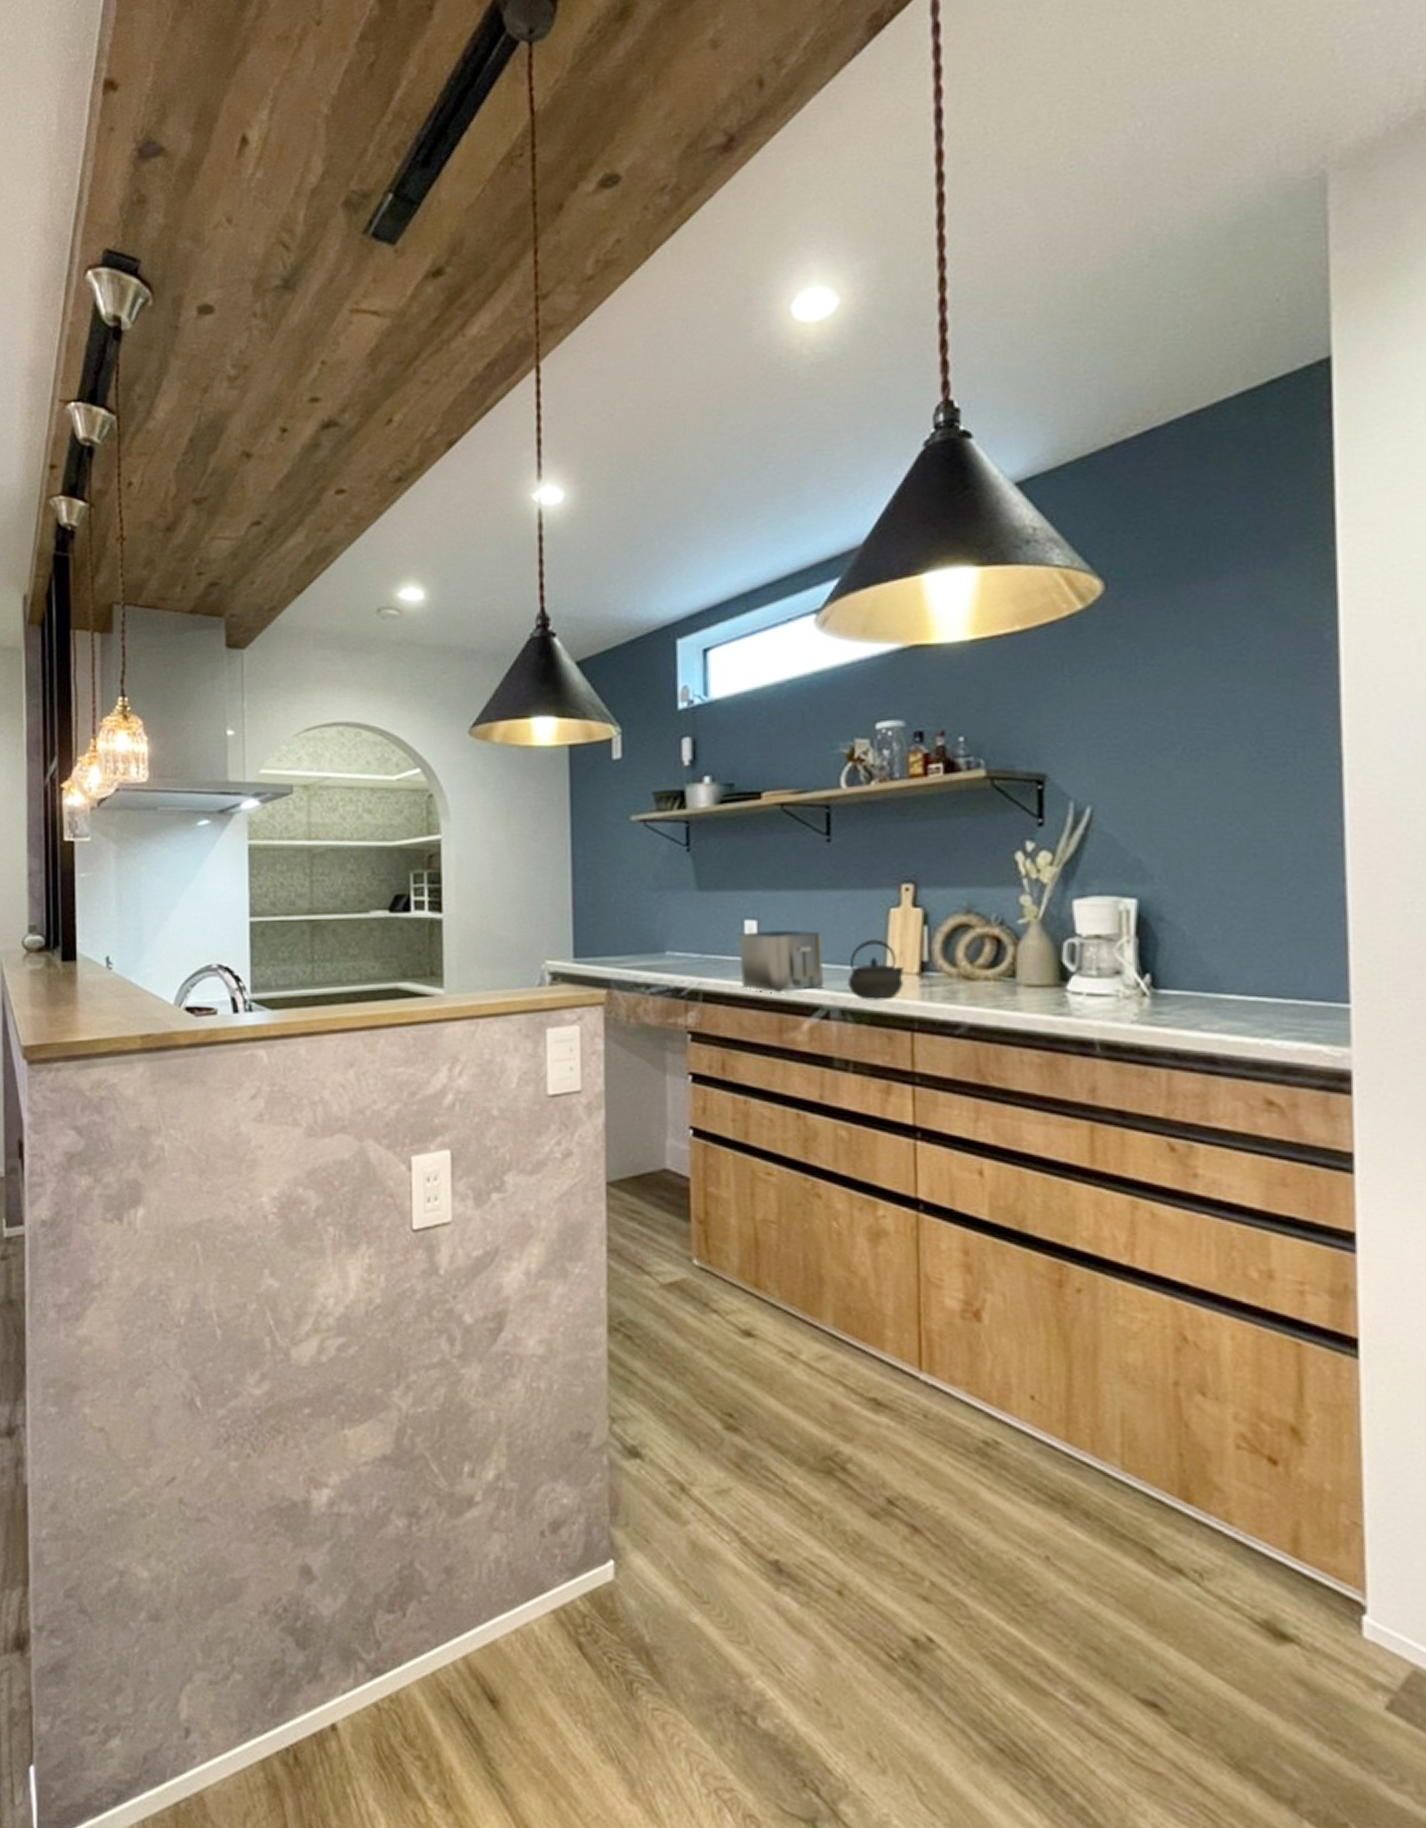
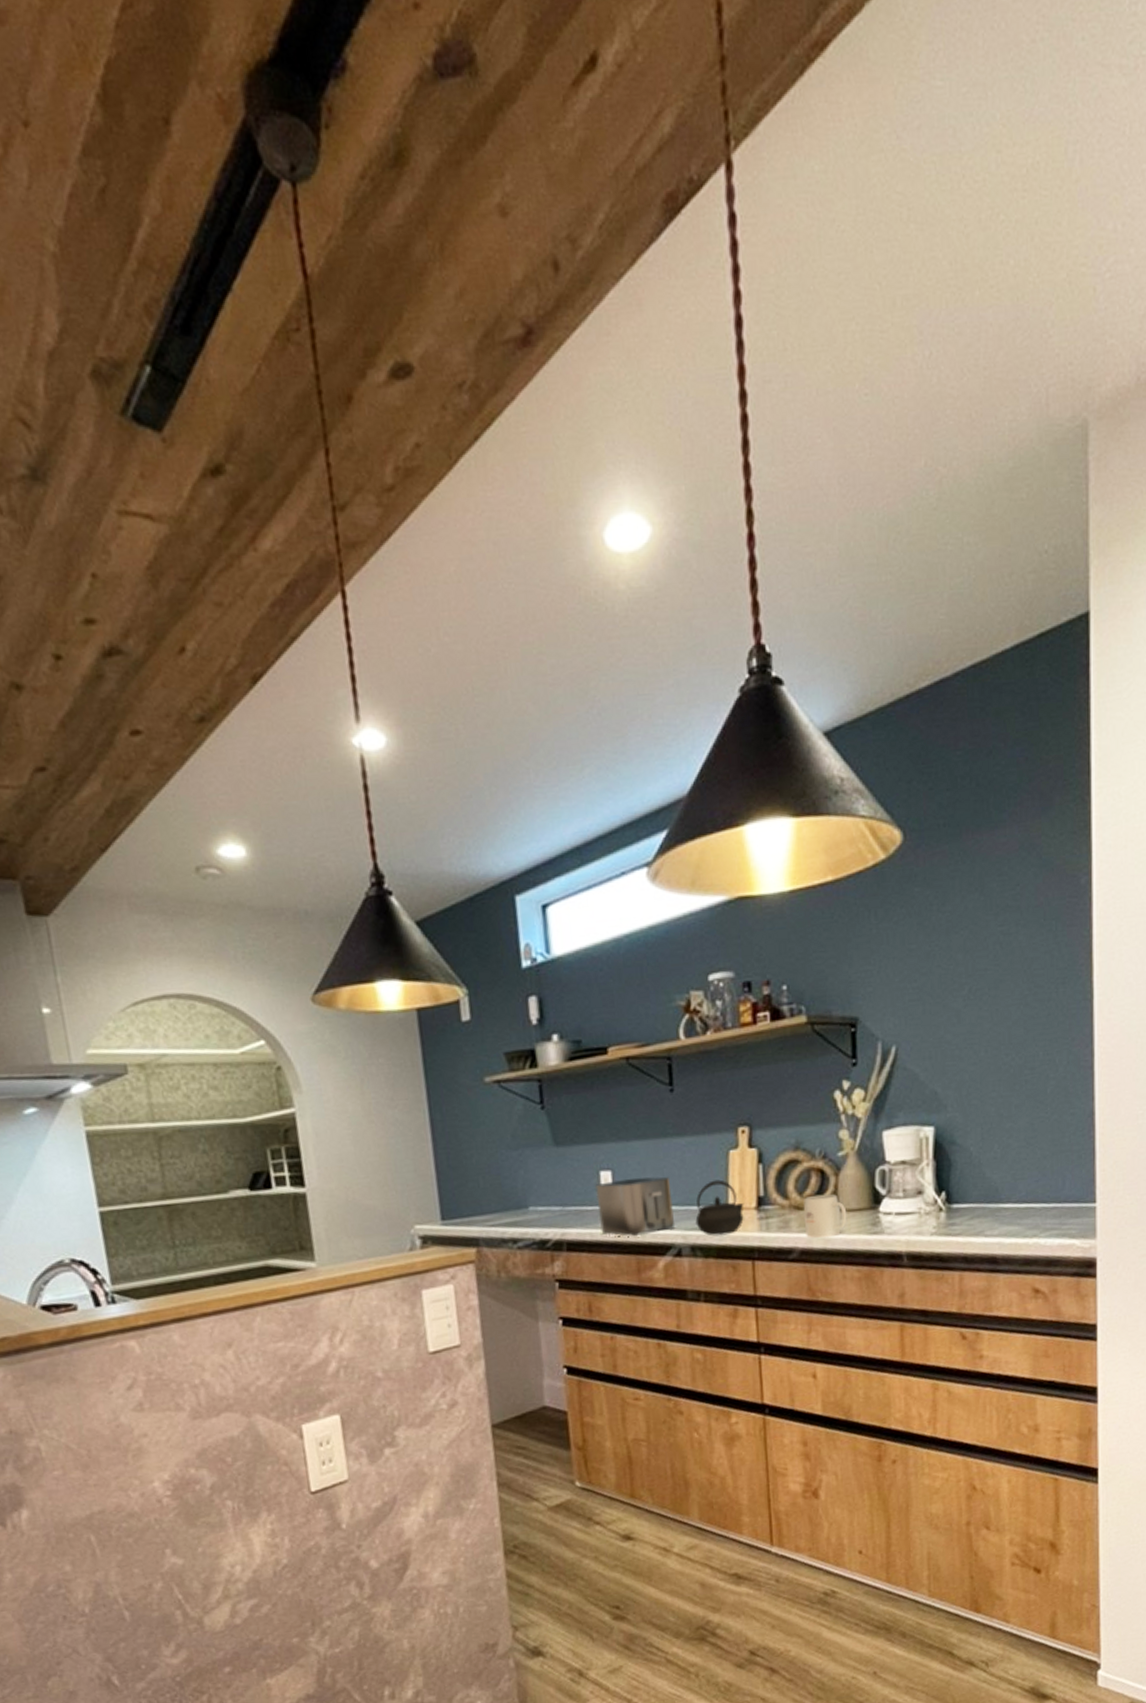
mug: none [974,965,1027,1015] -> present [803,1194,847,1239]

